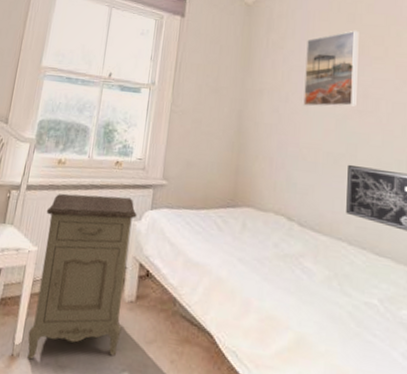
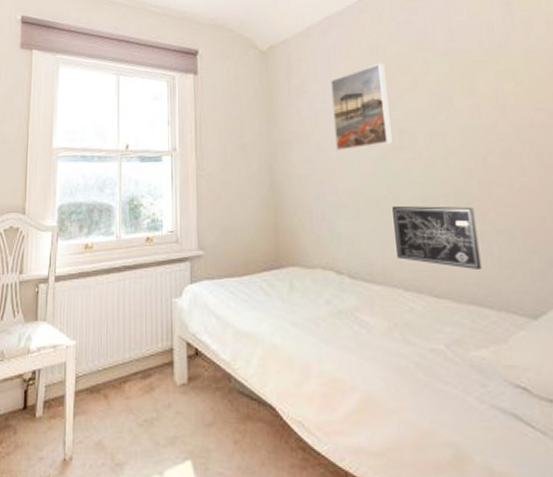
nightstand: present [27,193,137,360] -> none [78,274,177,462]

